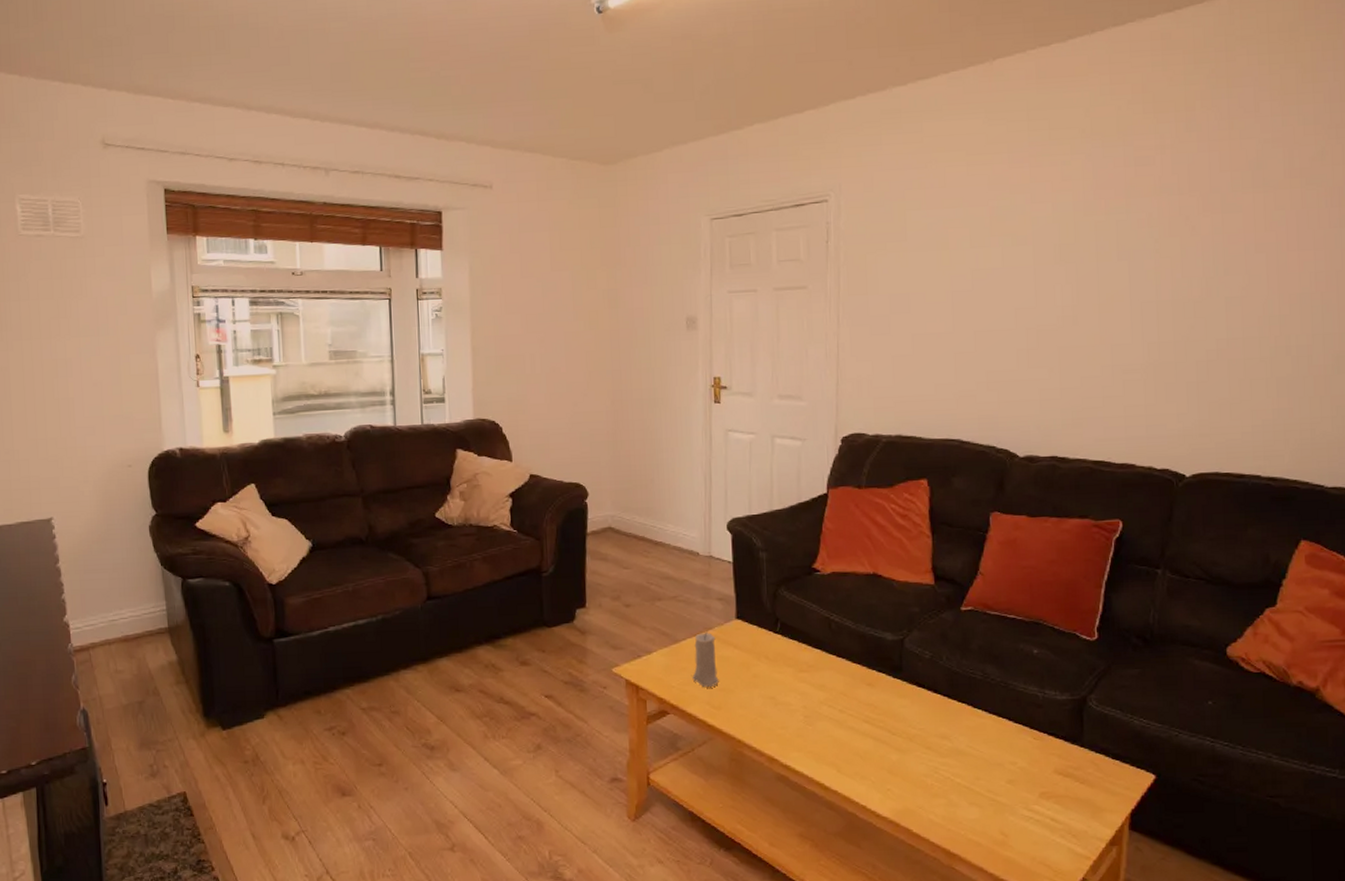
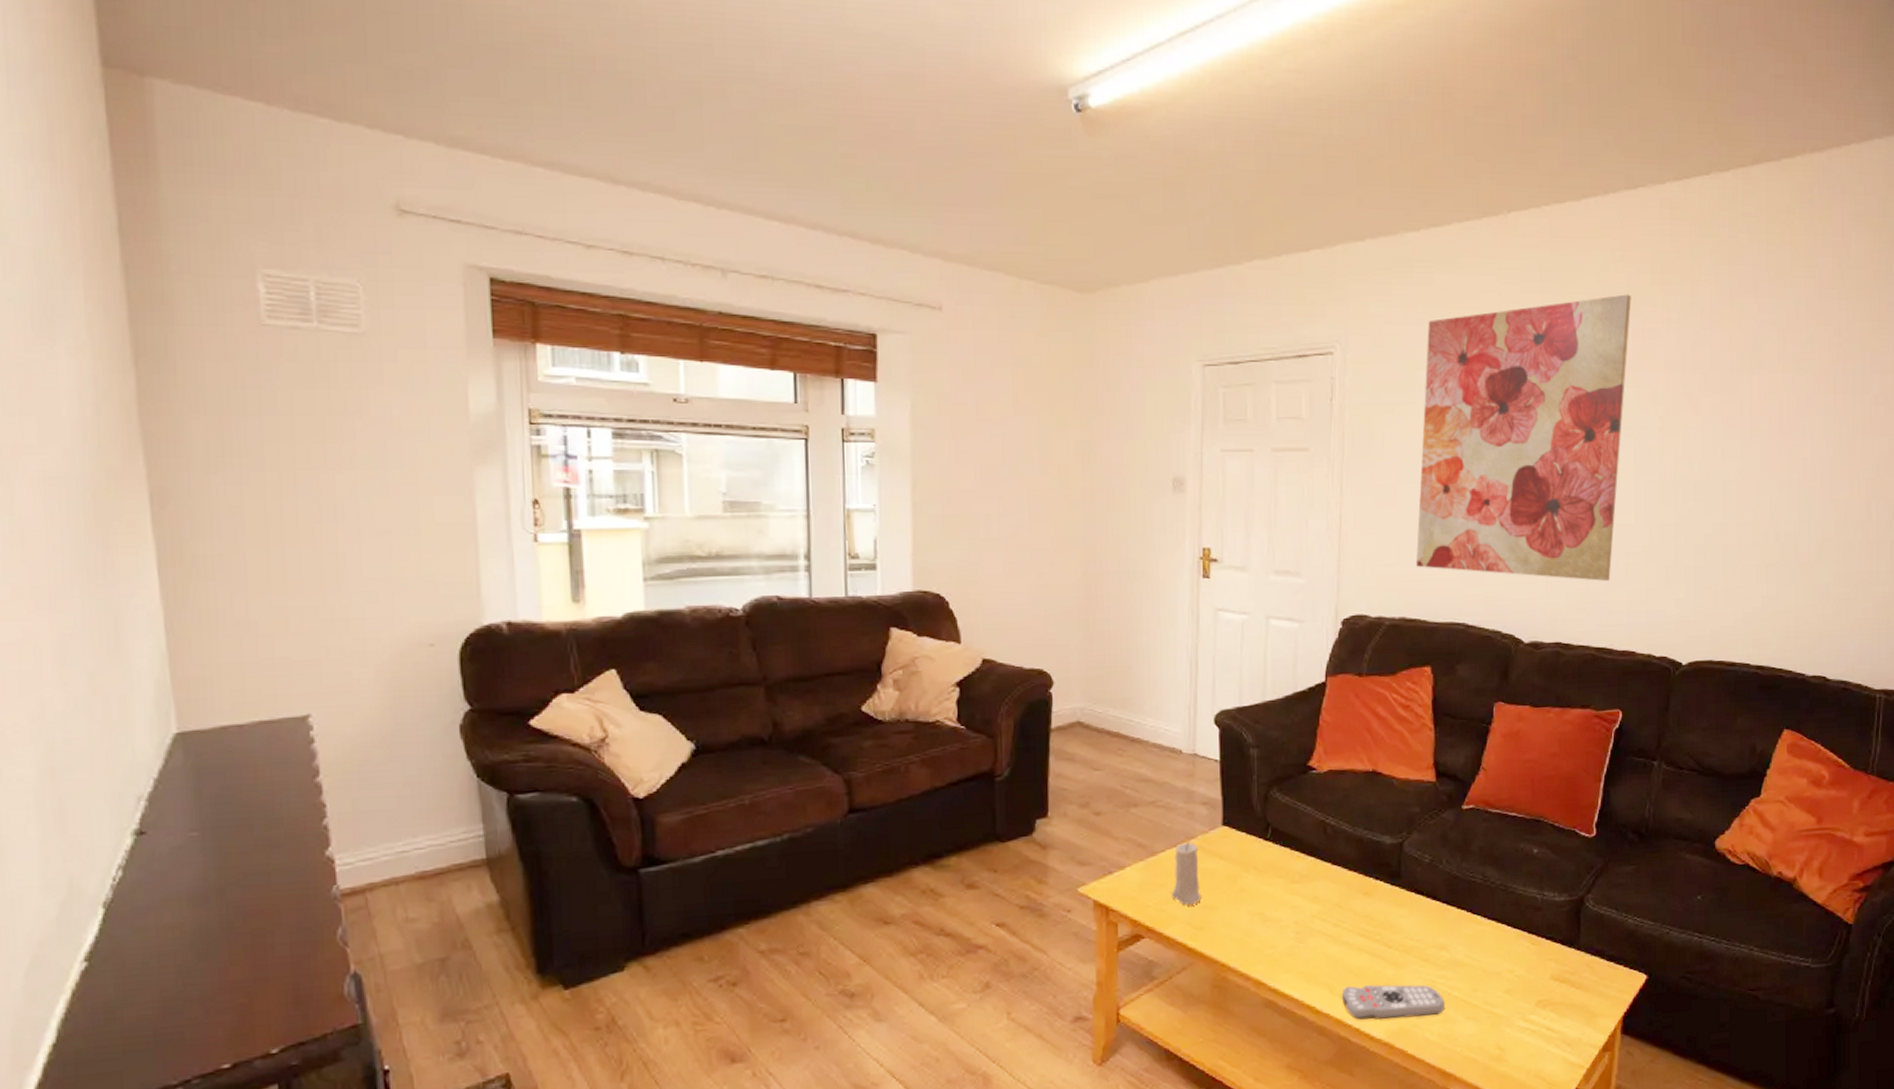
remote control: none [848,767,948,800] -> present [1341,984,1445,1020]
wall art: none [910,125,1122,398] -> present [1415,294,1631,581]

